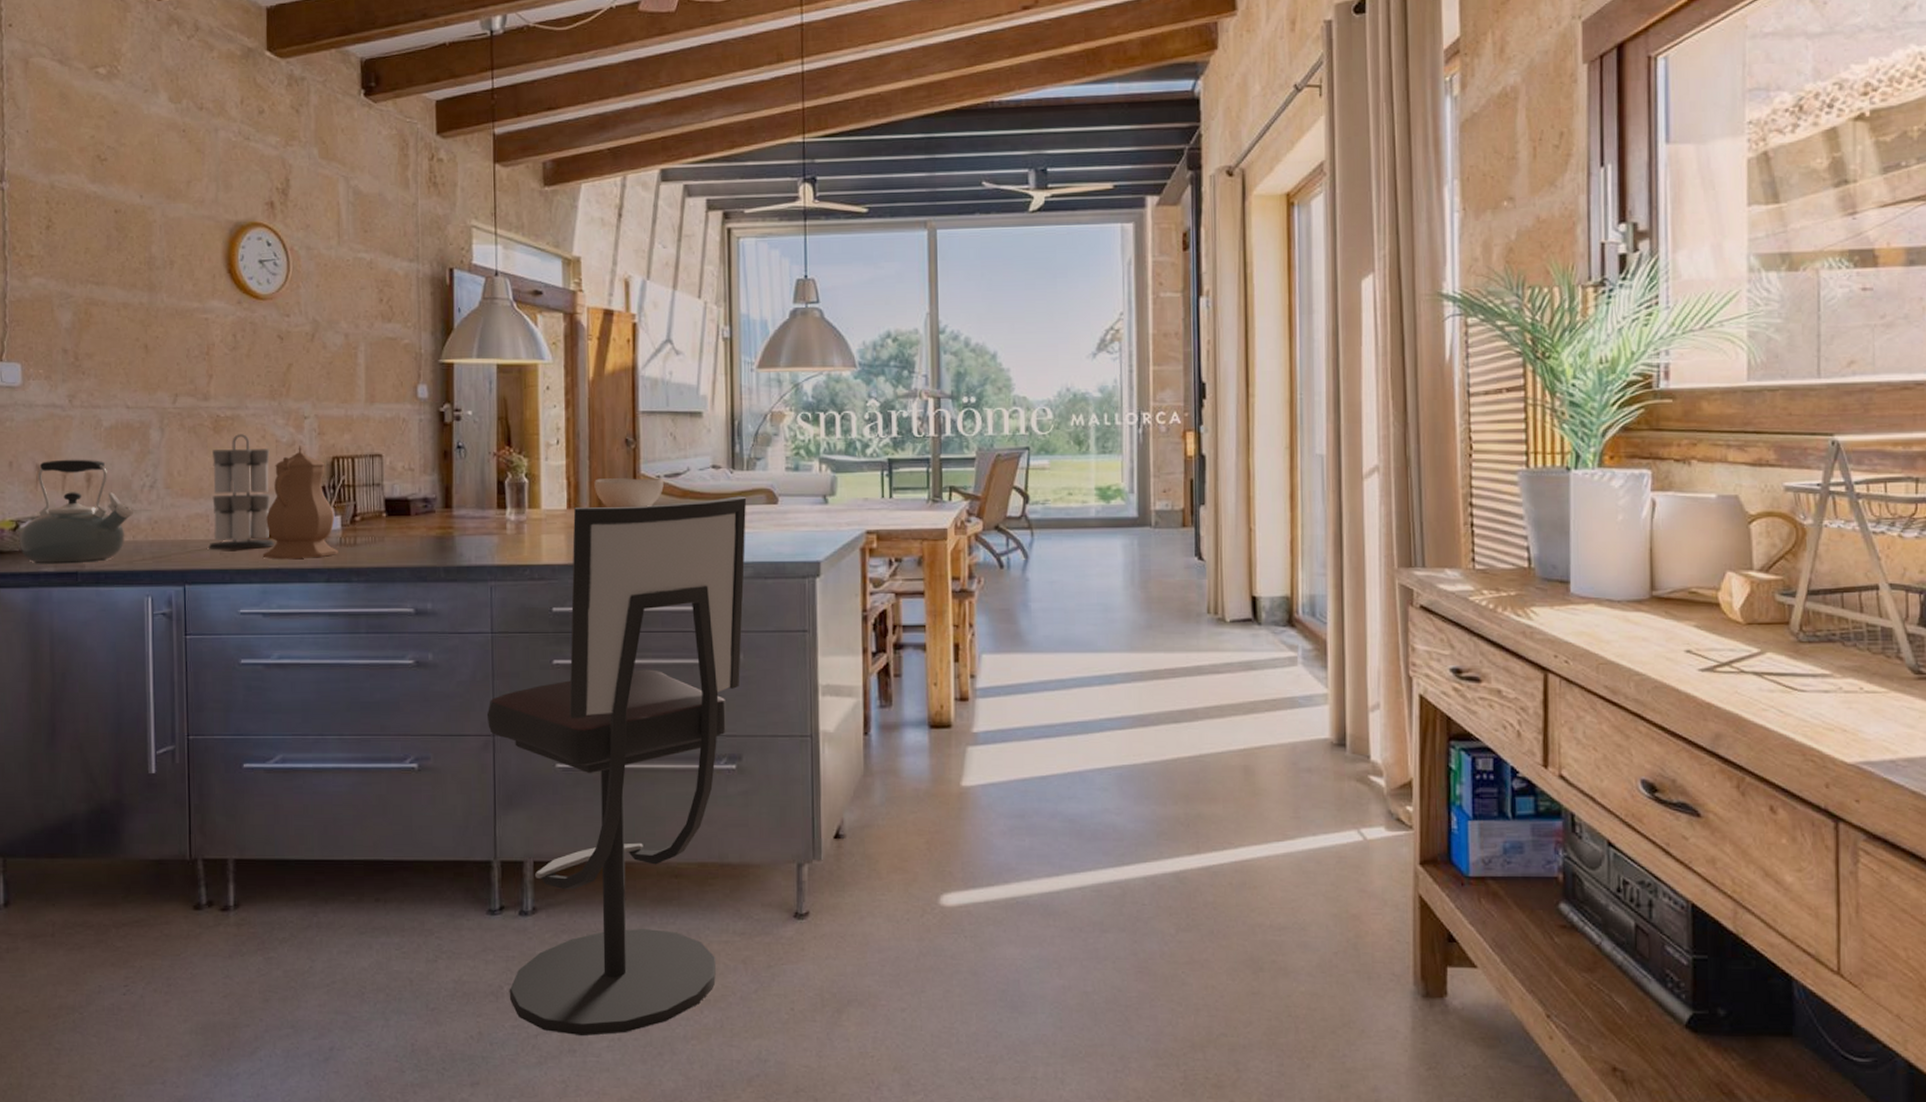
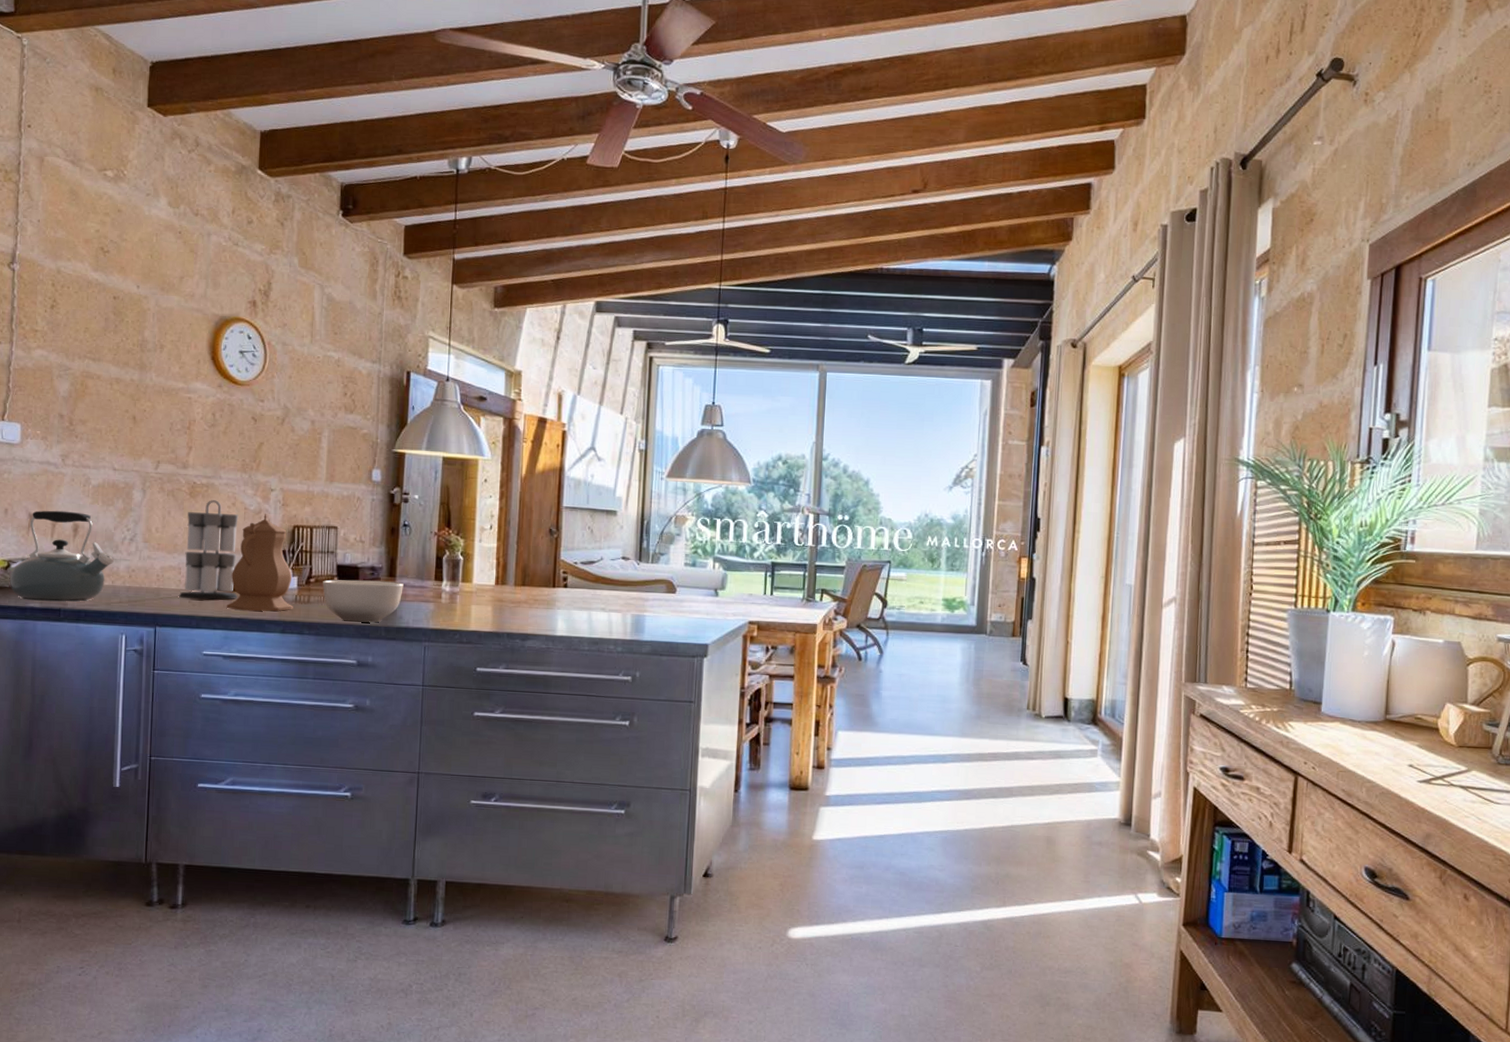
bowl: none [370,514,462,565] -> present [322,579,404,623]
bar stool: present [486,496,747,1035] -> none [413,584,650,1031]
bowl: present [594,477,664,509] -> none [520,561,580,588]

